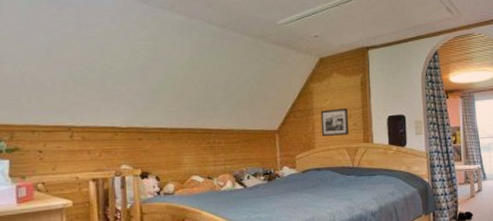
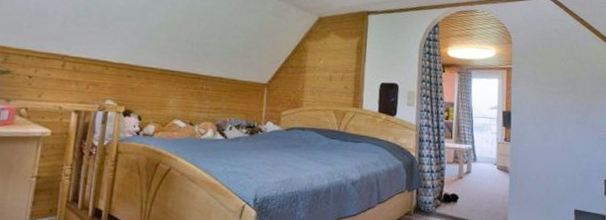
picture frame: present [320,108,349,137] -> none [310,69,341,97]

